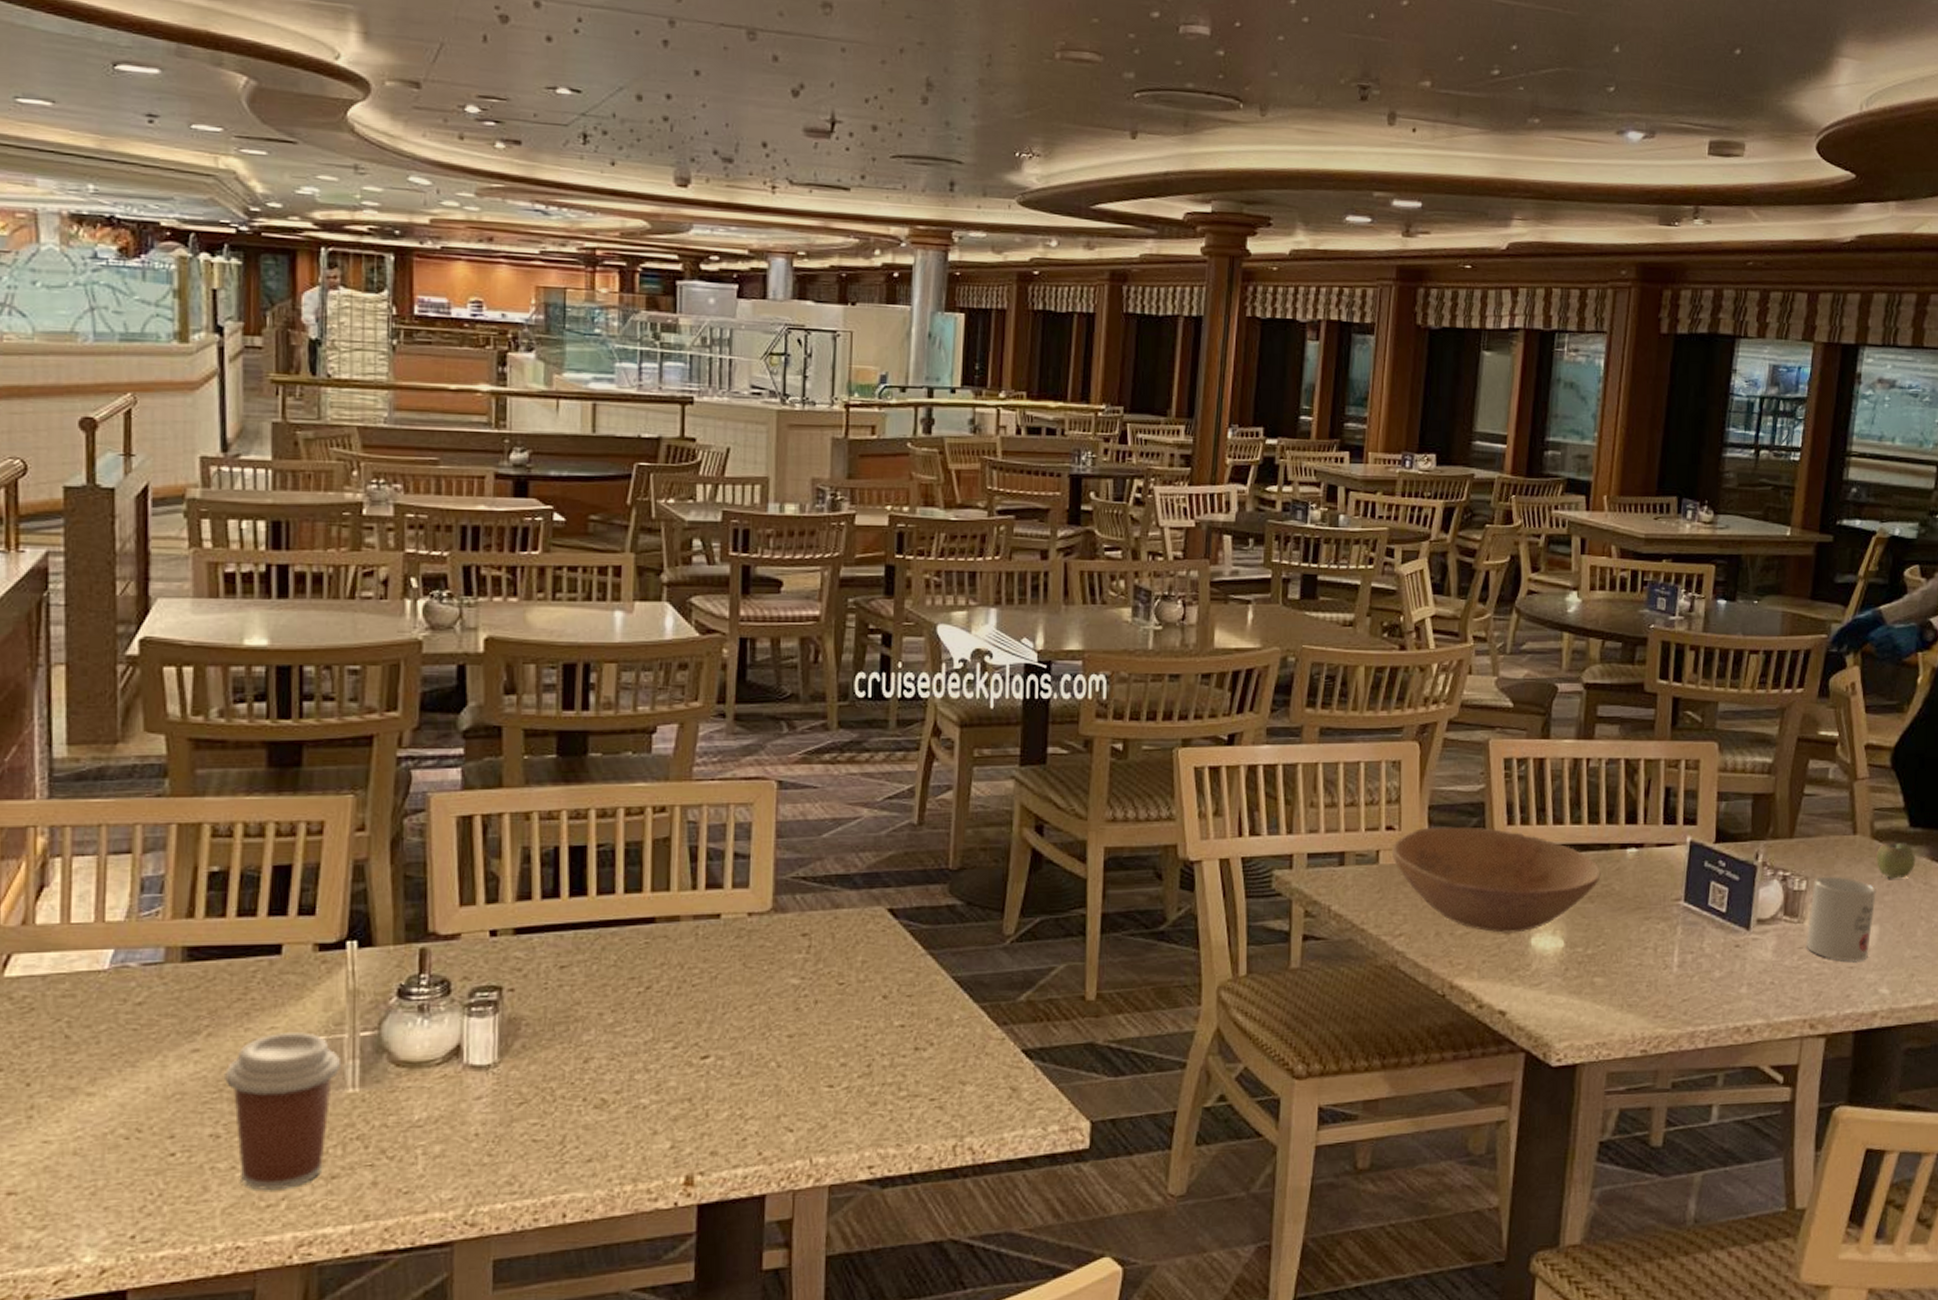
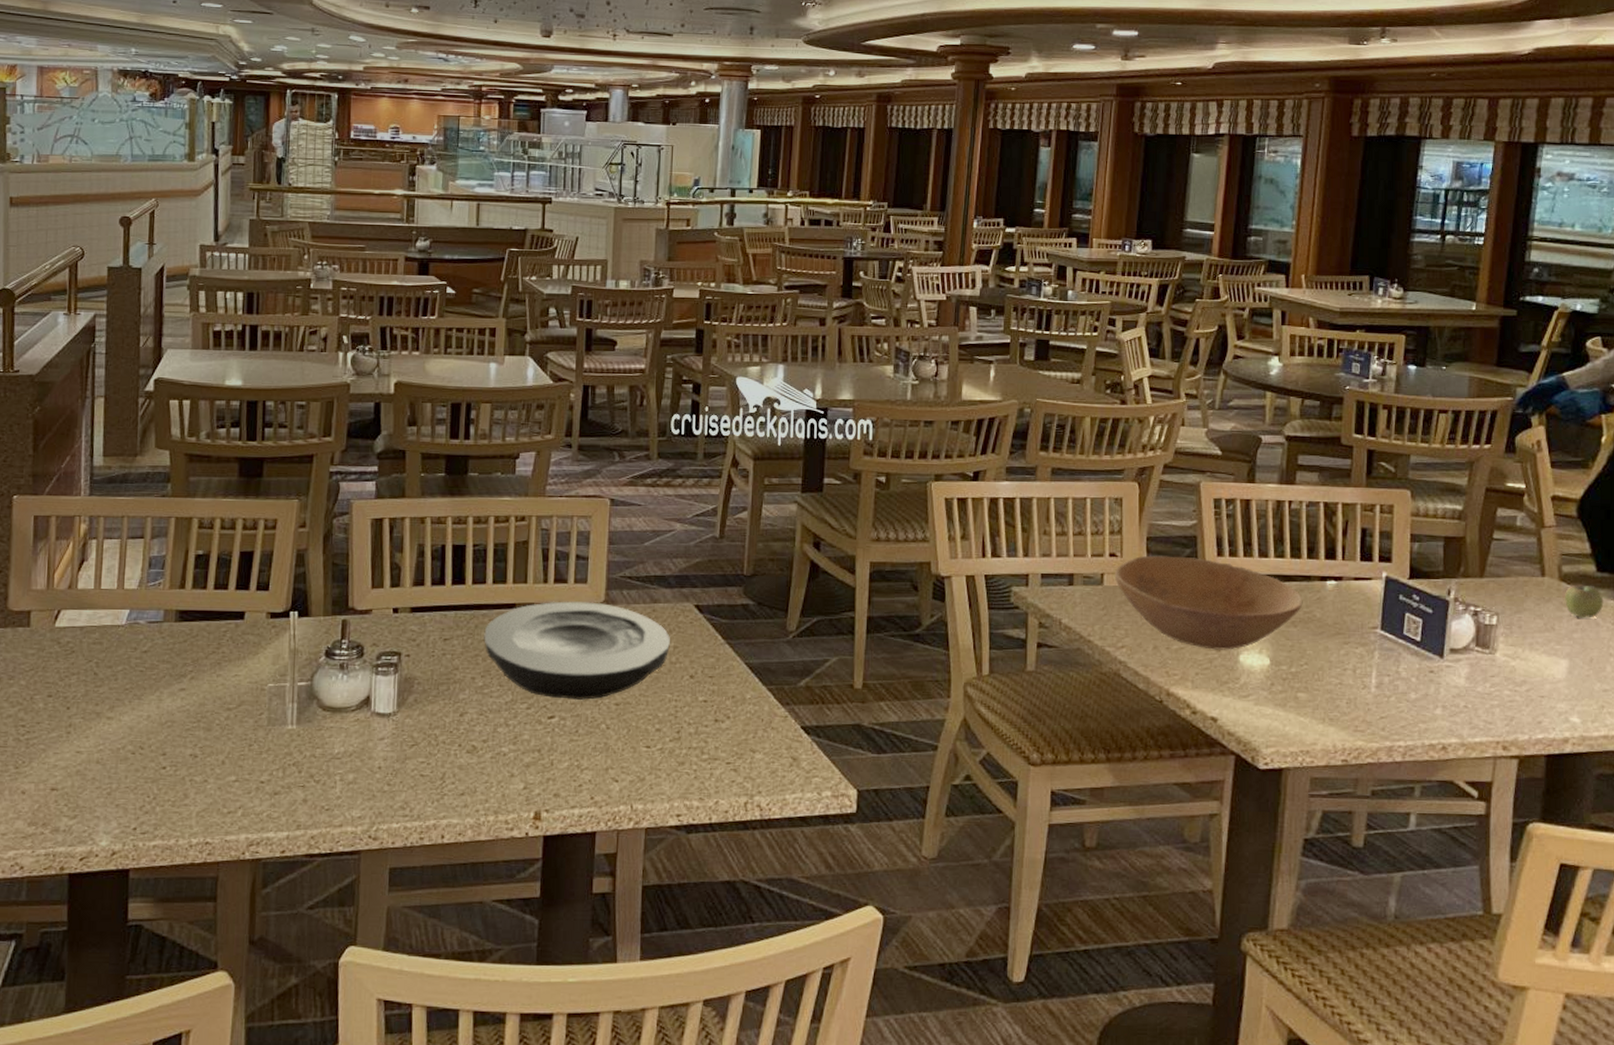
coffee cup: present [225,1032,340,1190] -> none [202,680,283,800]
plate: none [614,911,857,1034] -> present [484,601,670,700]
mug: present [1806,876,1876,963] -> none [1497,612,1565,692]

